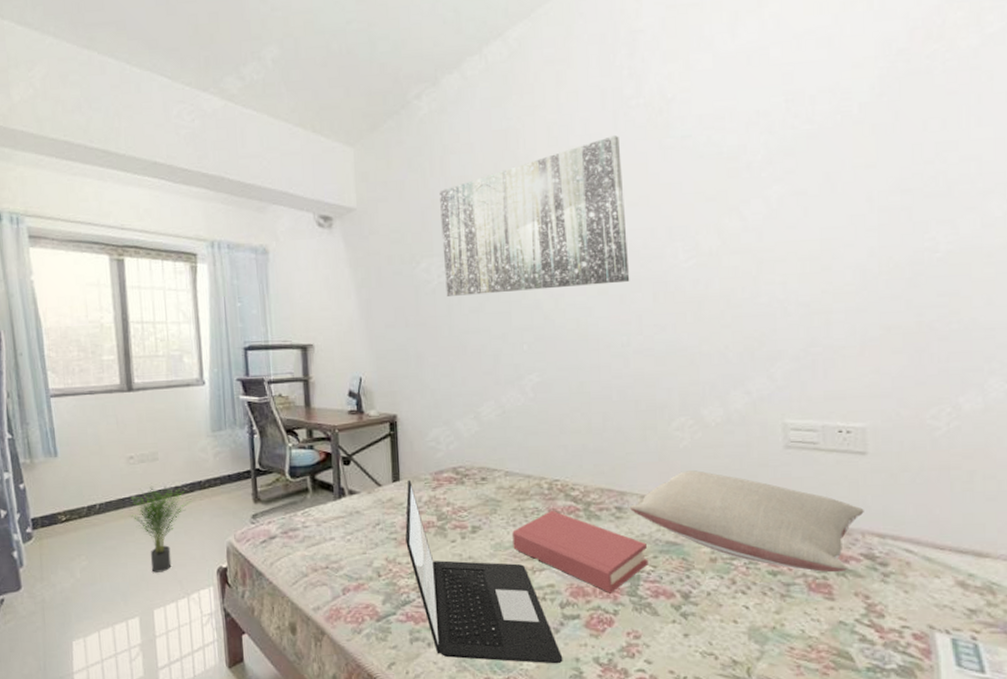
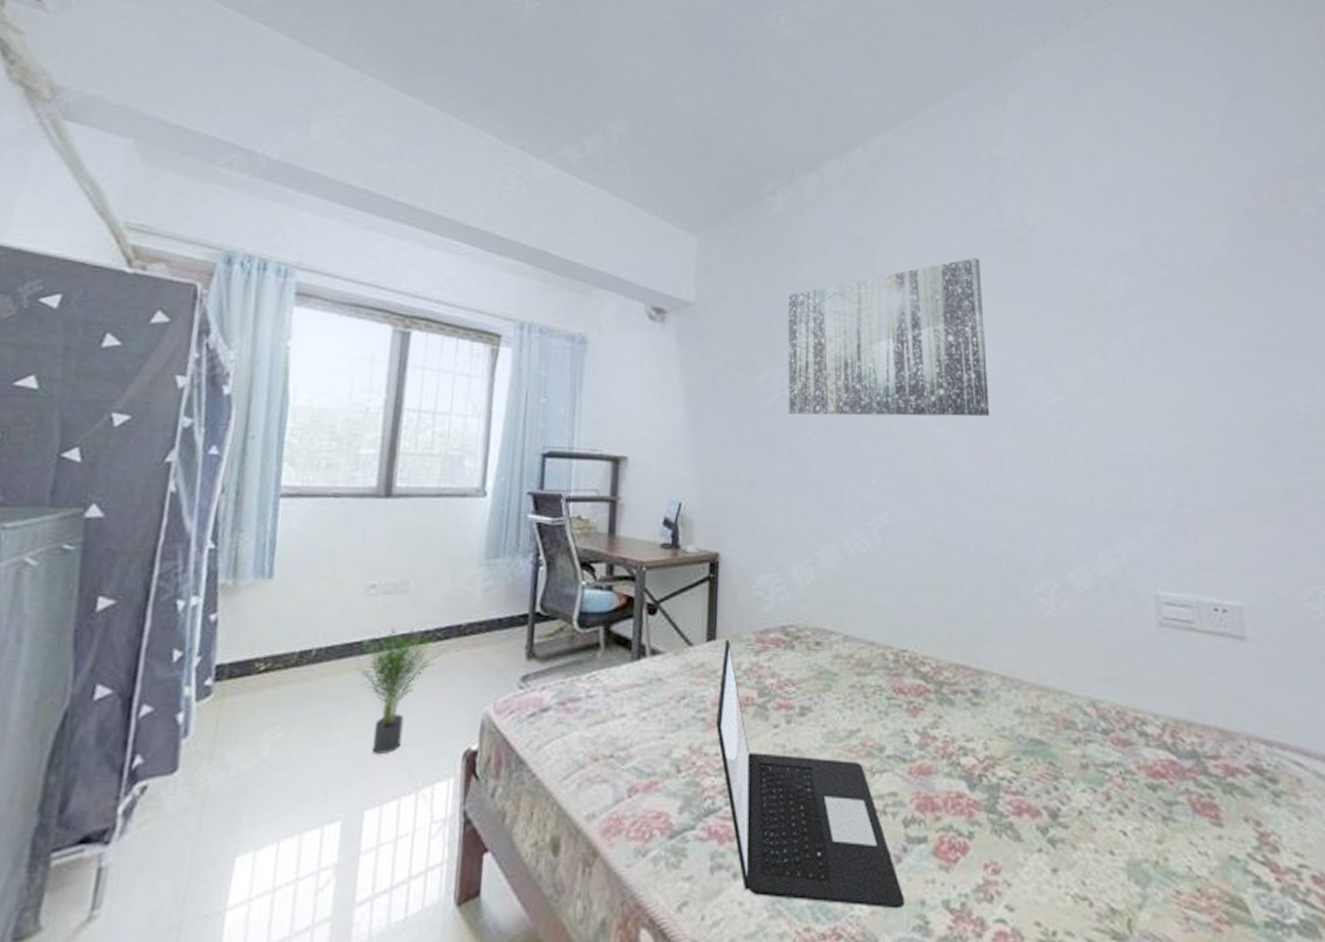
hardback book: present [512,510,649,593] -> none [849,689,1010,808]
pillow: present [630,470,864,573] -> none [989,647,1247,789]

